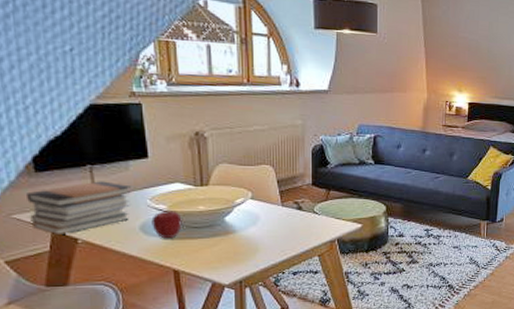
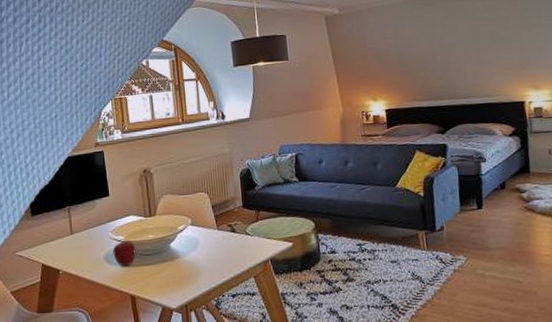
book stack: present [26,181,131,236] -> none [26,219,97,268]

